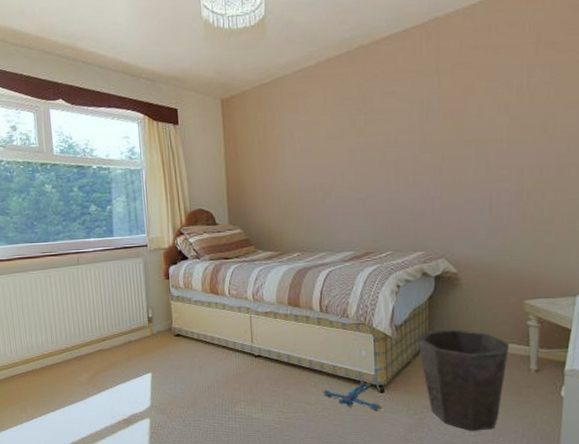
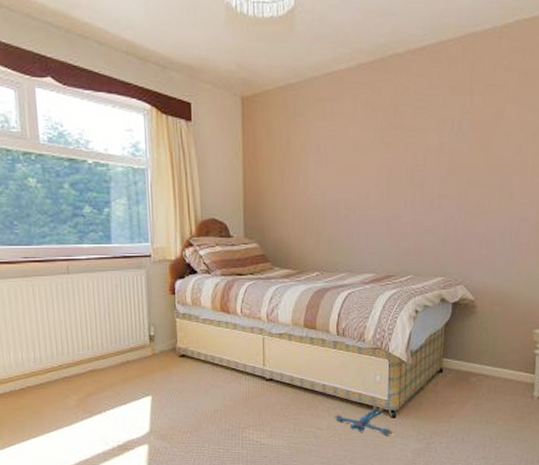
waste bin: present [417,329,510,431] -> none [431,356,517,455]

